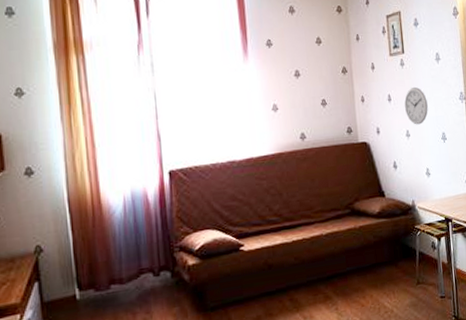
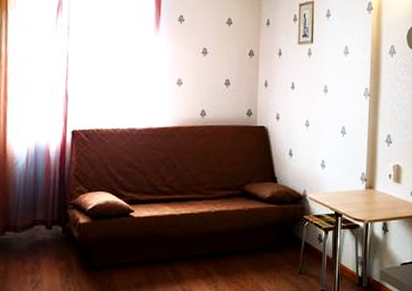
wall clock: present [404,86,428,125] -> none [306,77,331,116]

